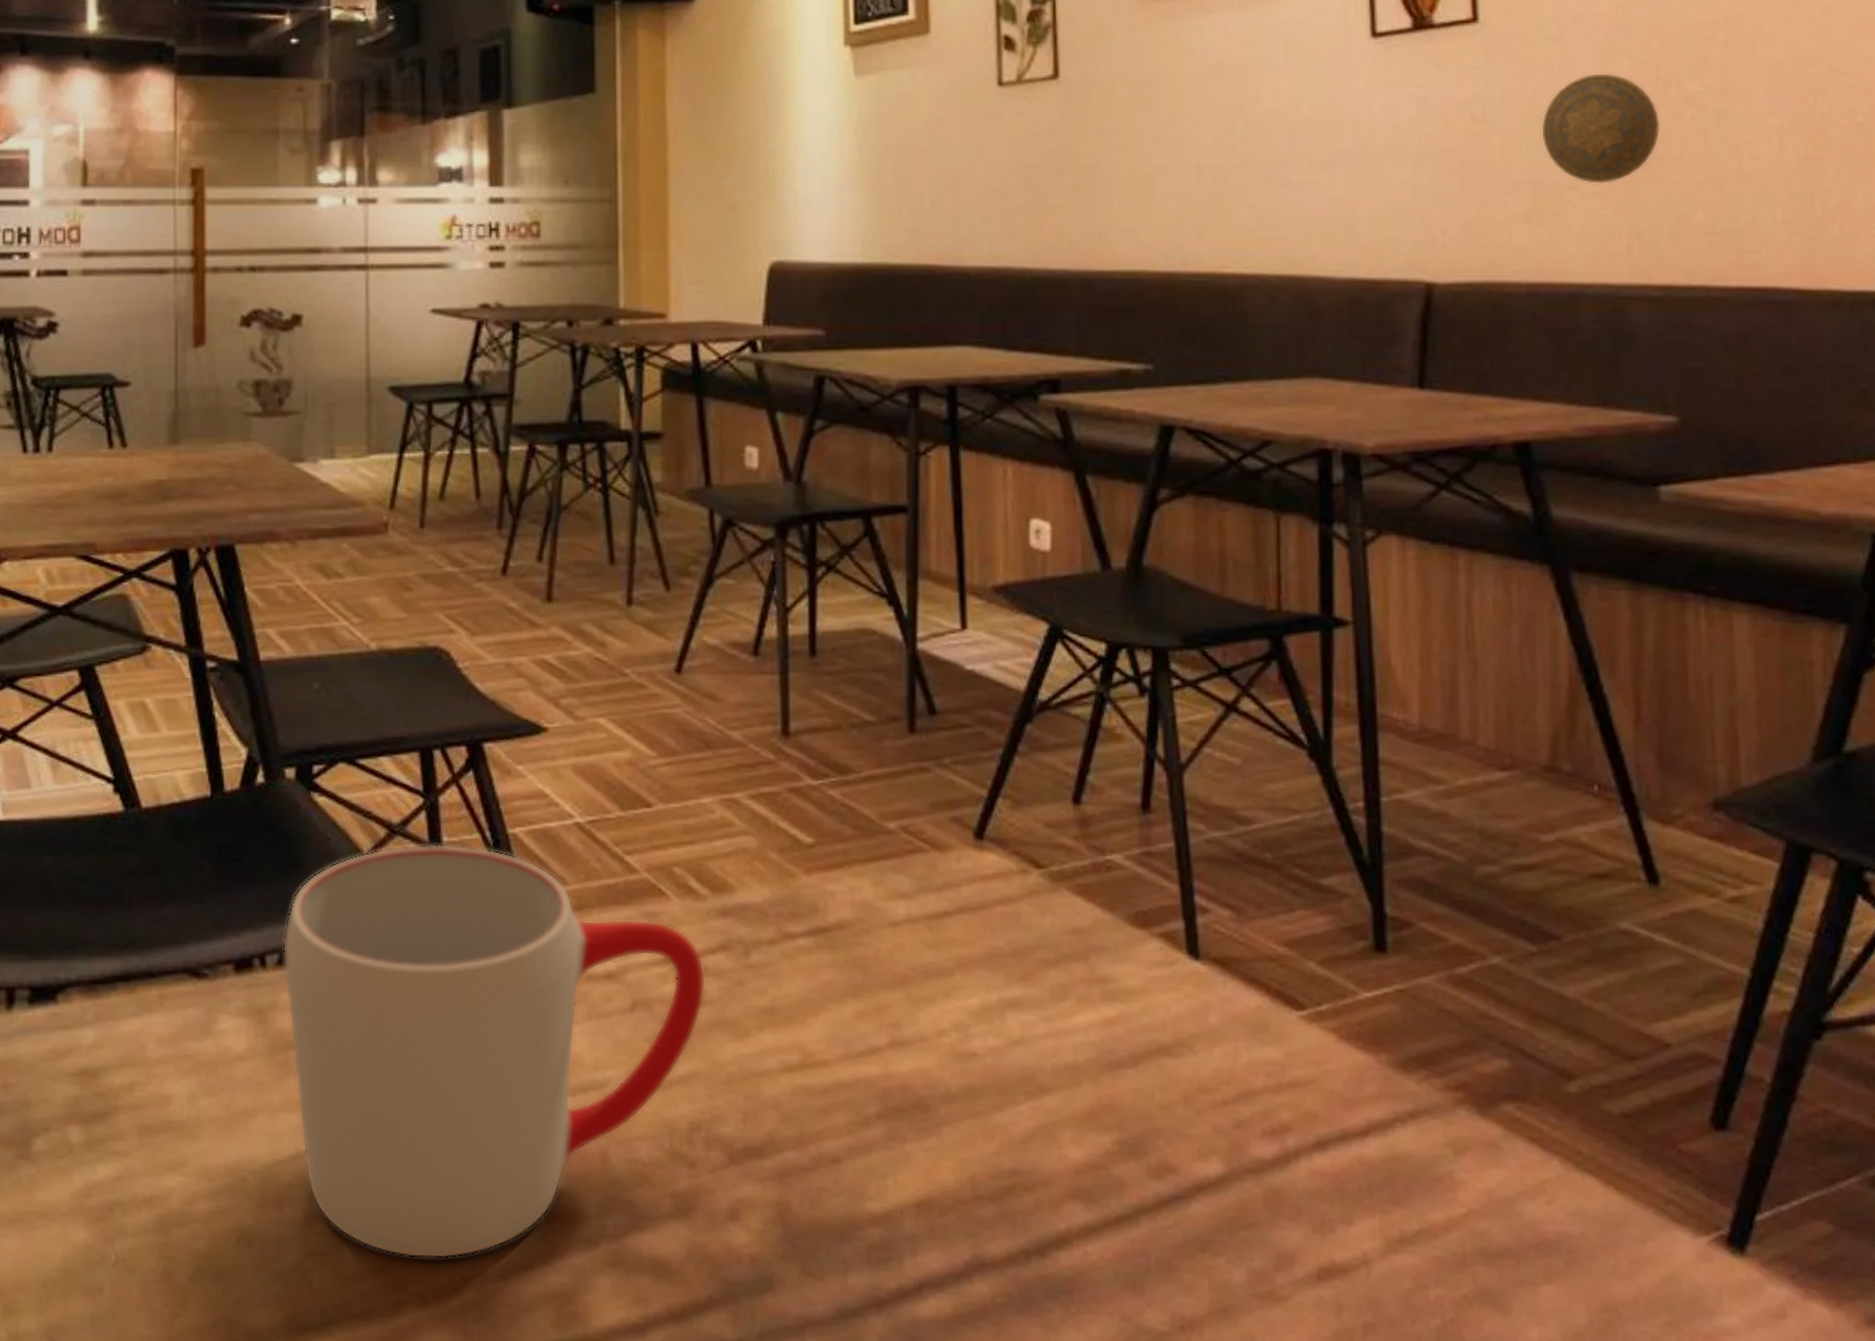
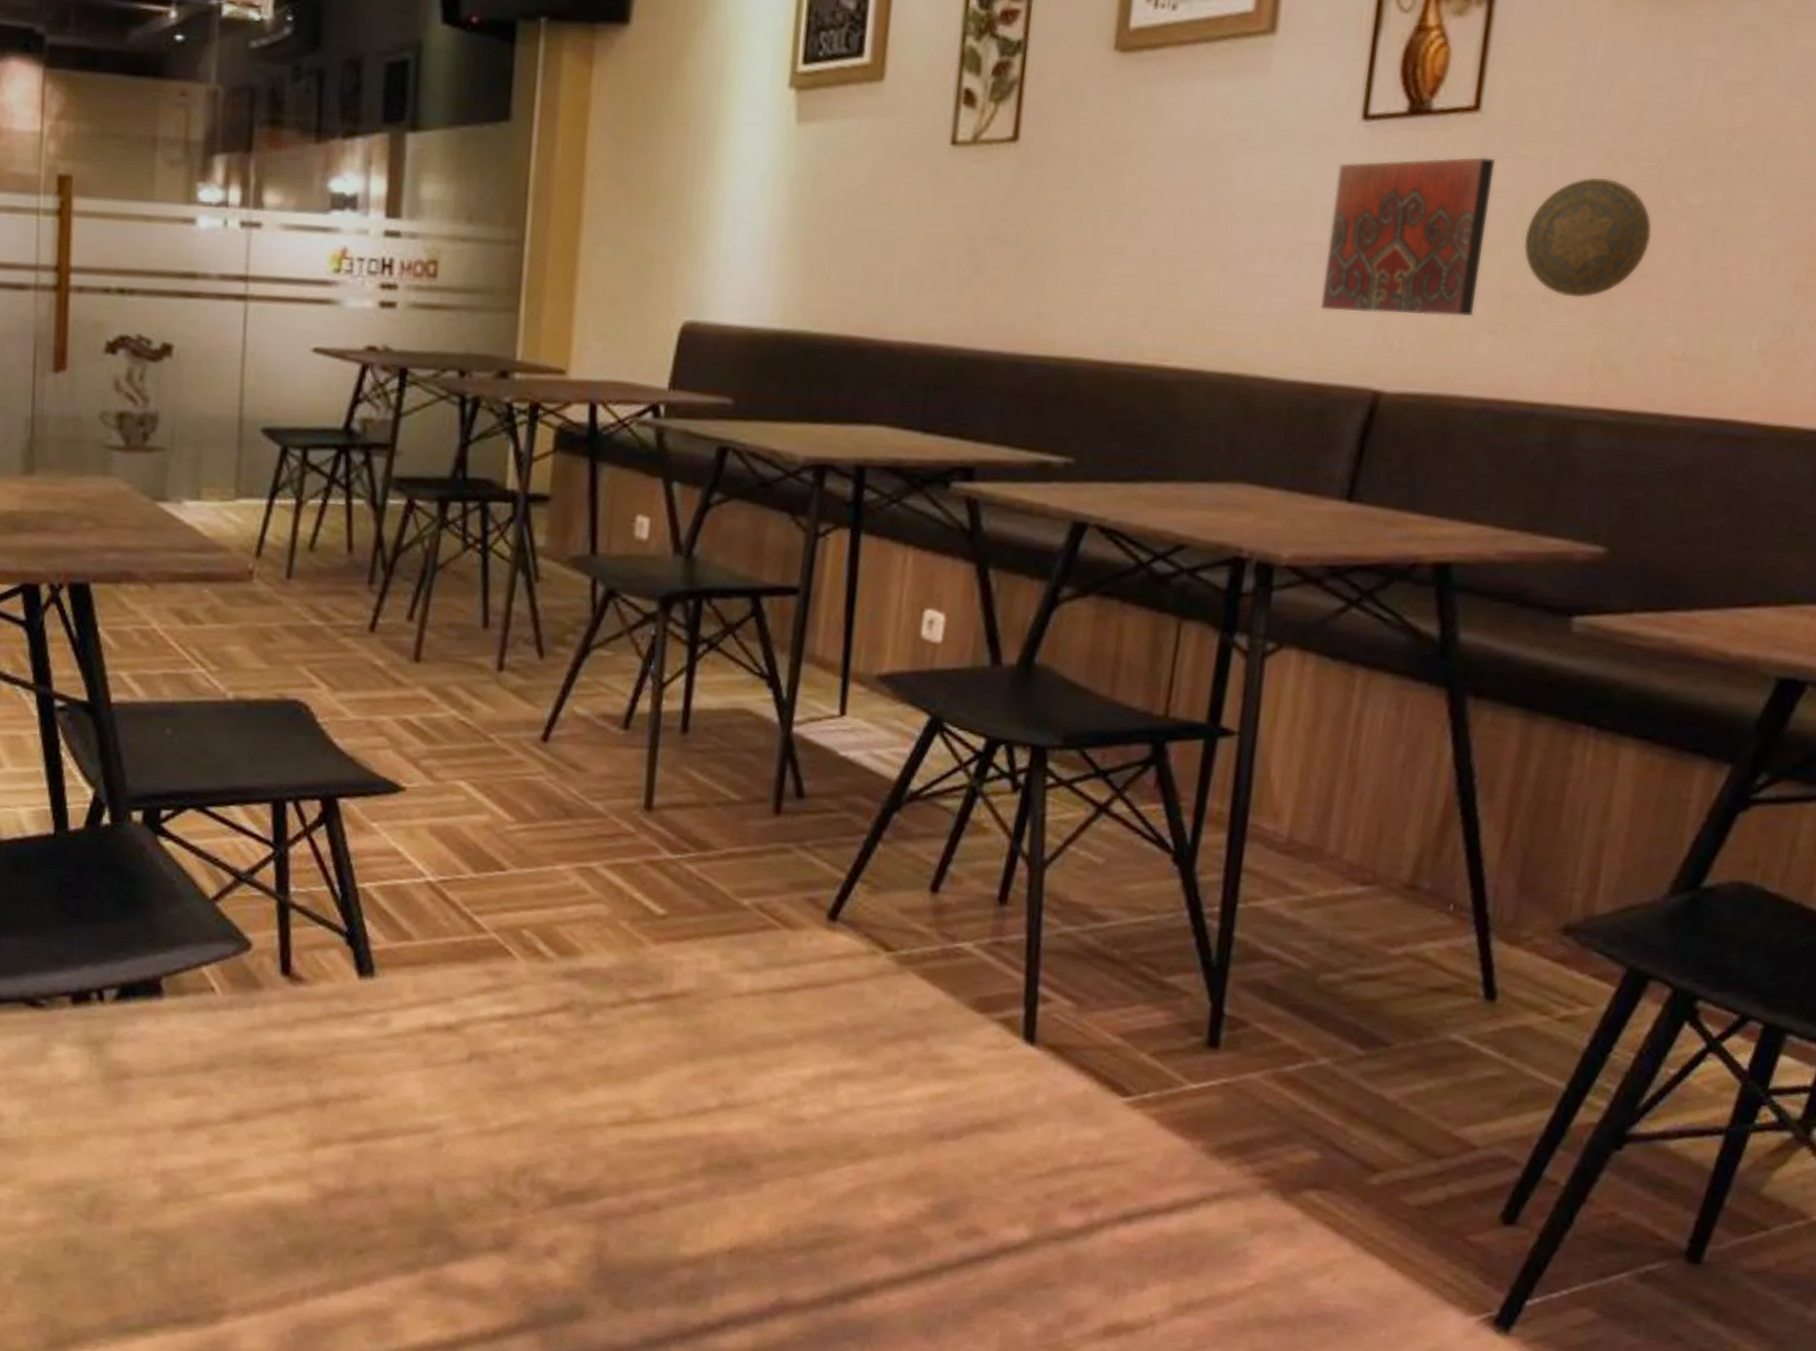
mug: present [283,844,706,1259] -> none [121,893,546,1276]
decorative tile: none [1357,63,1507,211] -> present [1320,157,1496,316]

